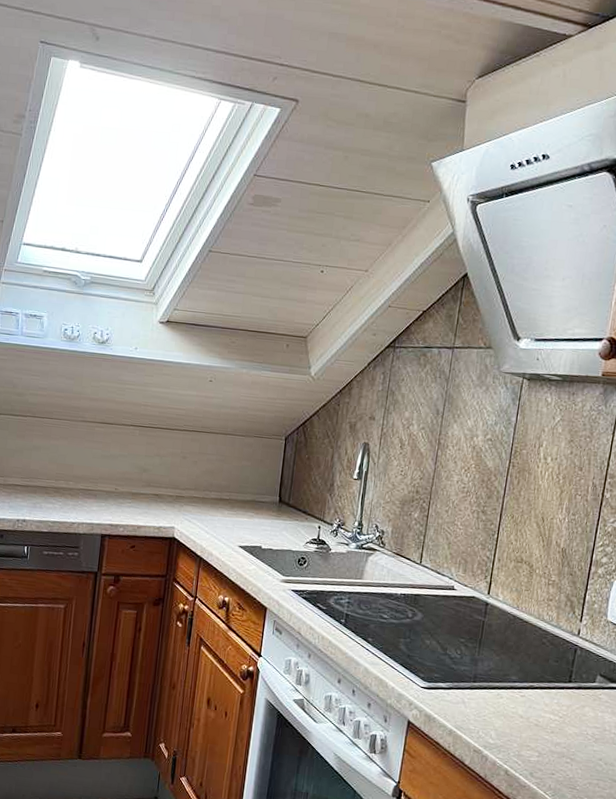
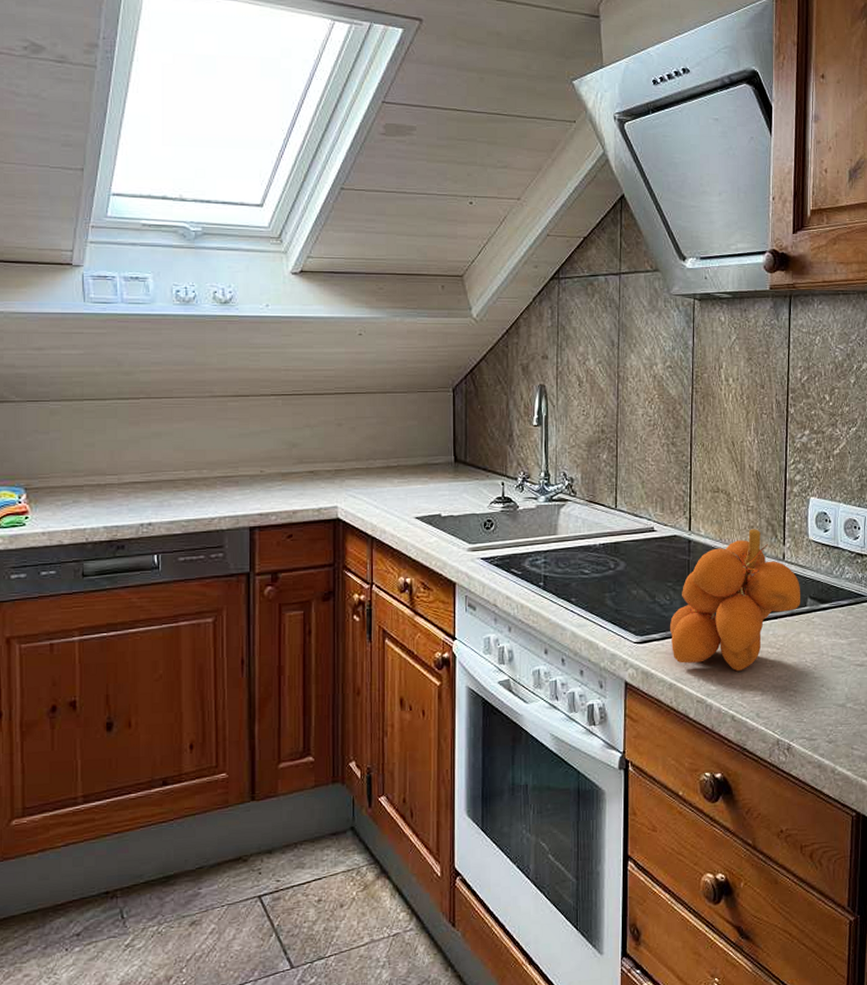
fruit: none [456,602,592,731] -> present [670,529,801,672]

